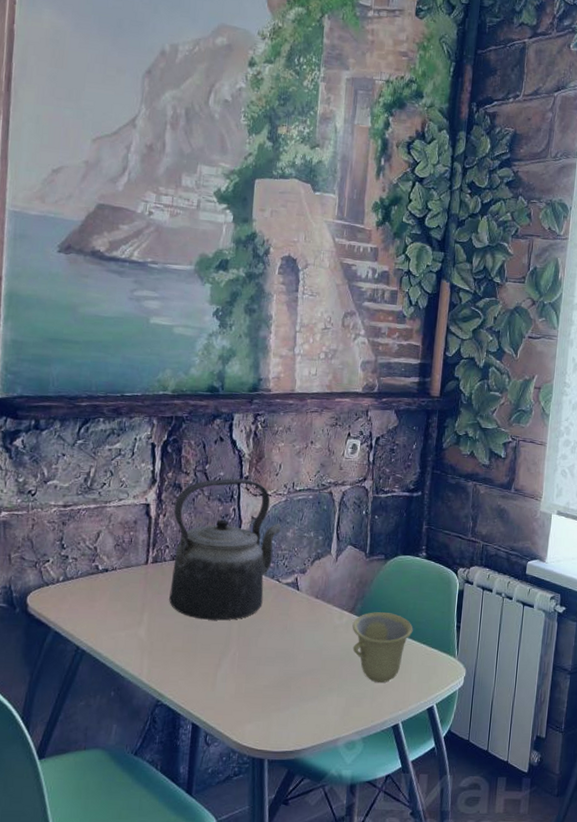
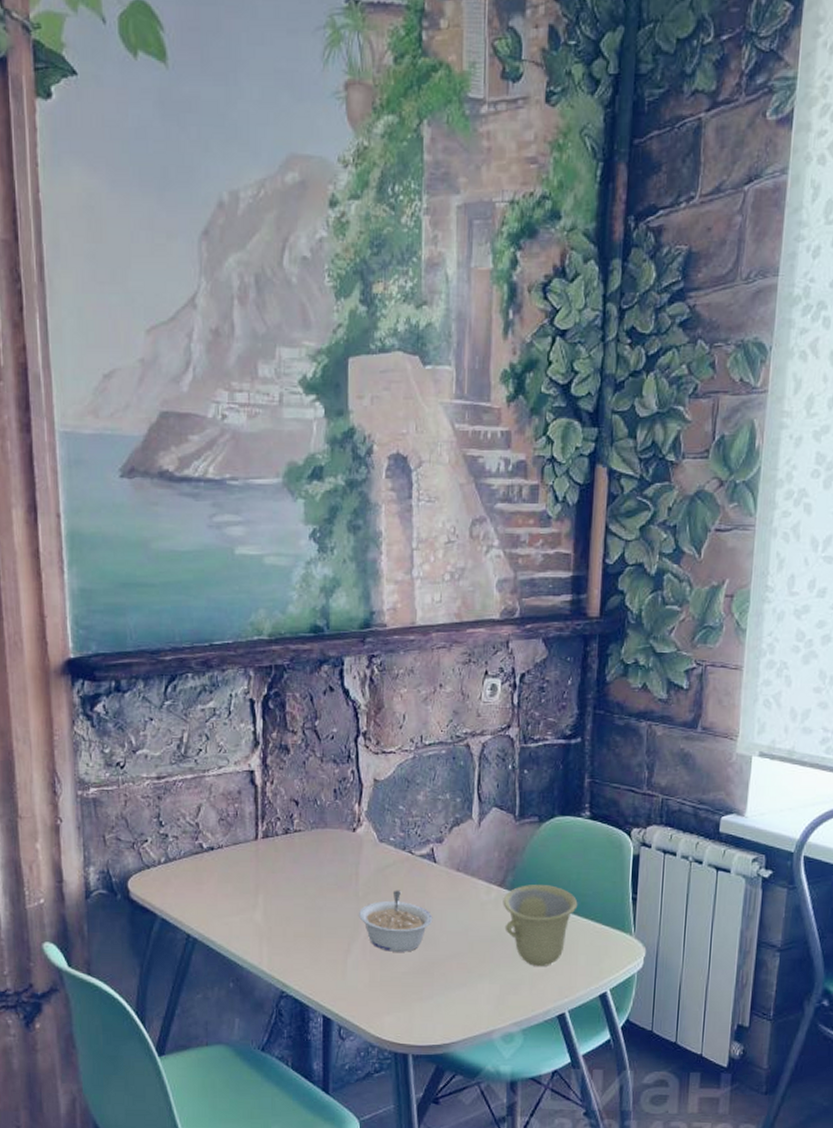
kettle: present [169,478,281,621] -> none [282,735,410,901]
legume: none [230,612,293,667] -> present [359,890,433,952]

